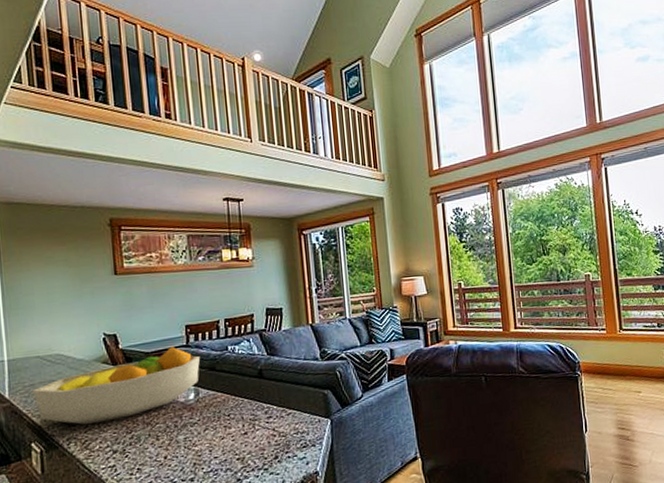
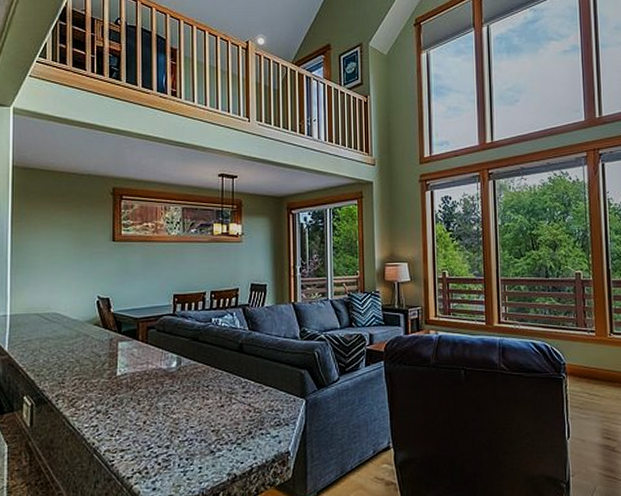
fruit bowl: present [32,347,201,425] -> none [29,315,185,384]

